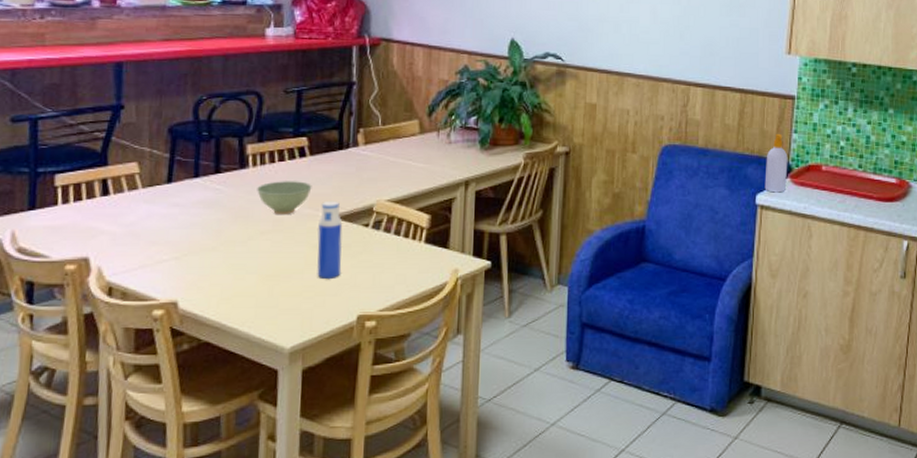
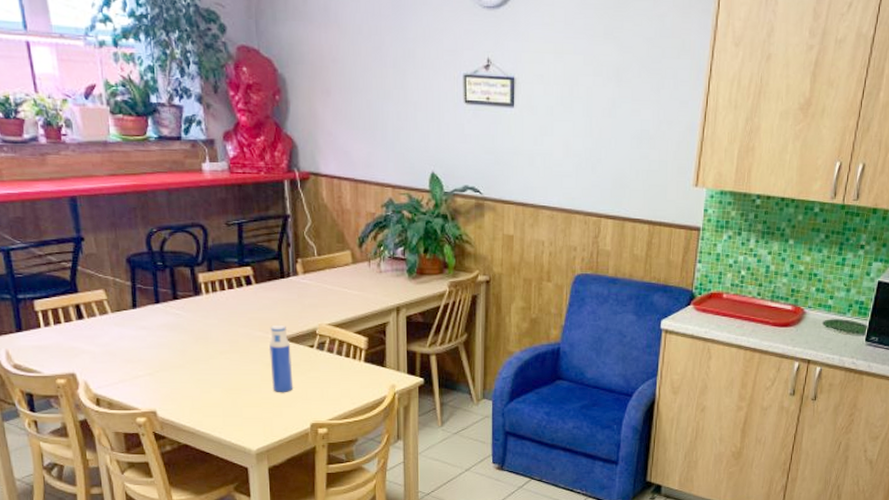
bowl: present [257,181,312,214] -> none [212,307,260,336]
soap bottle: present [764,133,788,193] -> none [669,263,692,319]

